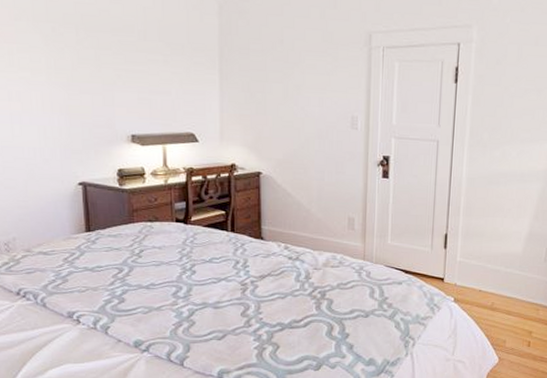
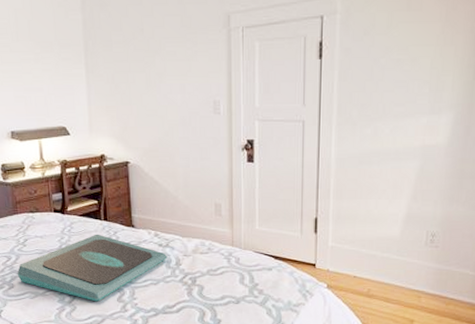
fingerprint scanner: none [129,245,297,317] -> present [17,234,168,302]

